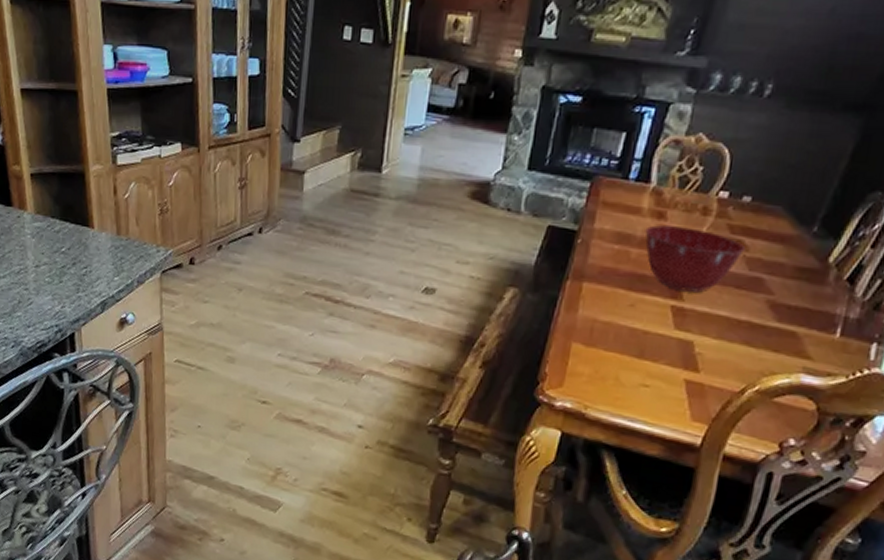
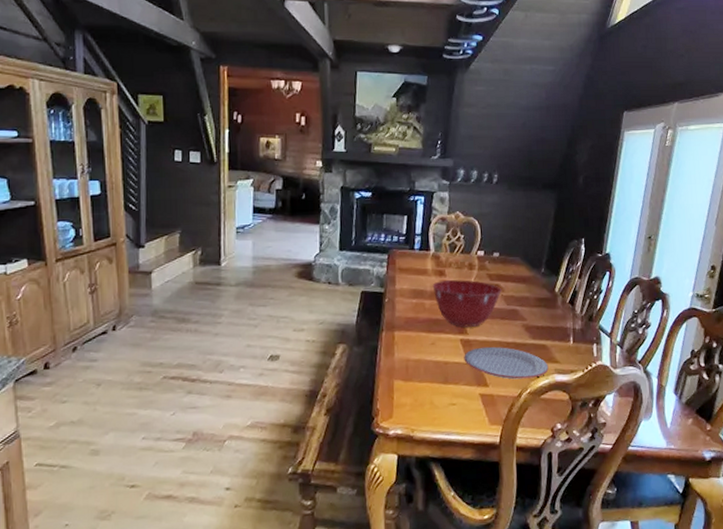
plate: none [671,320,794,374] -> present [464,346,549,380]

